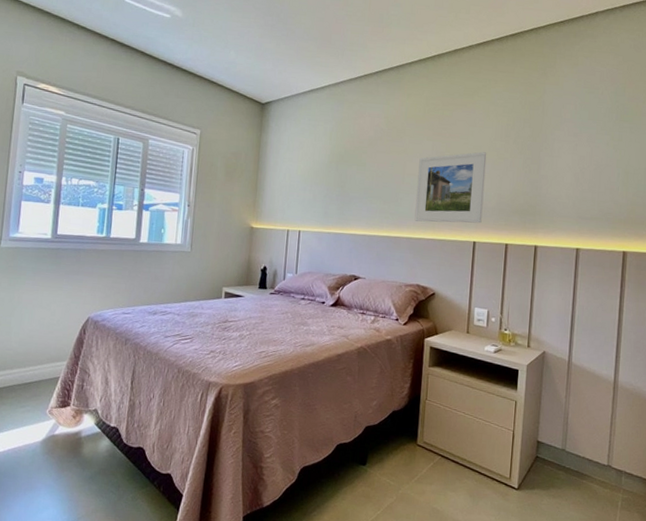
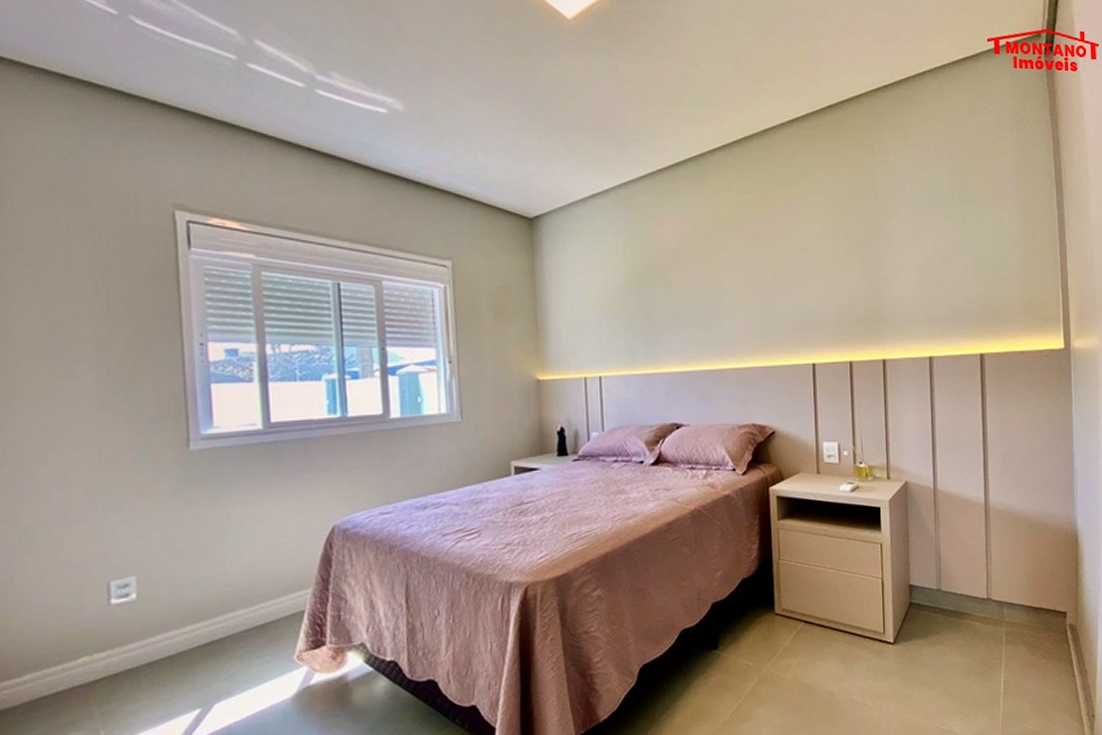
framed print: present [414,152,487,224] -> none [737,254,820,347]

